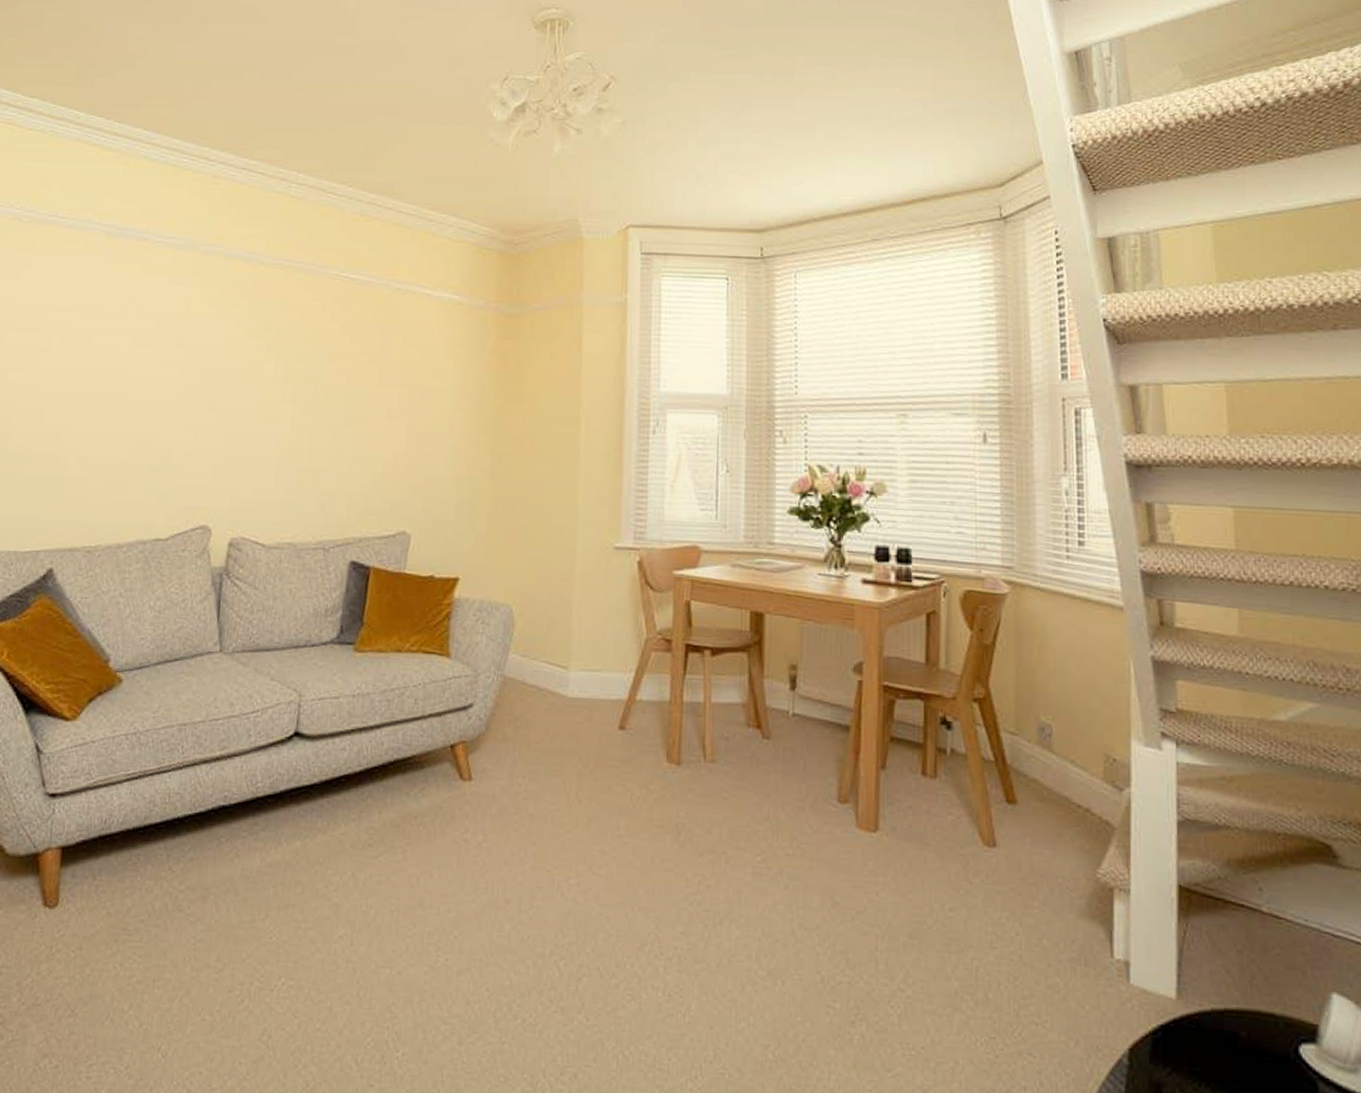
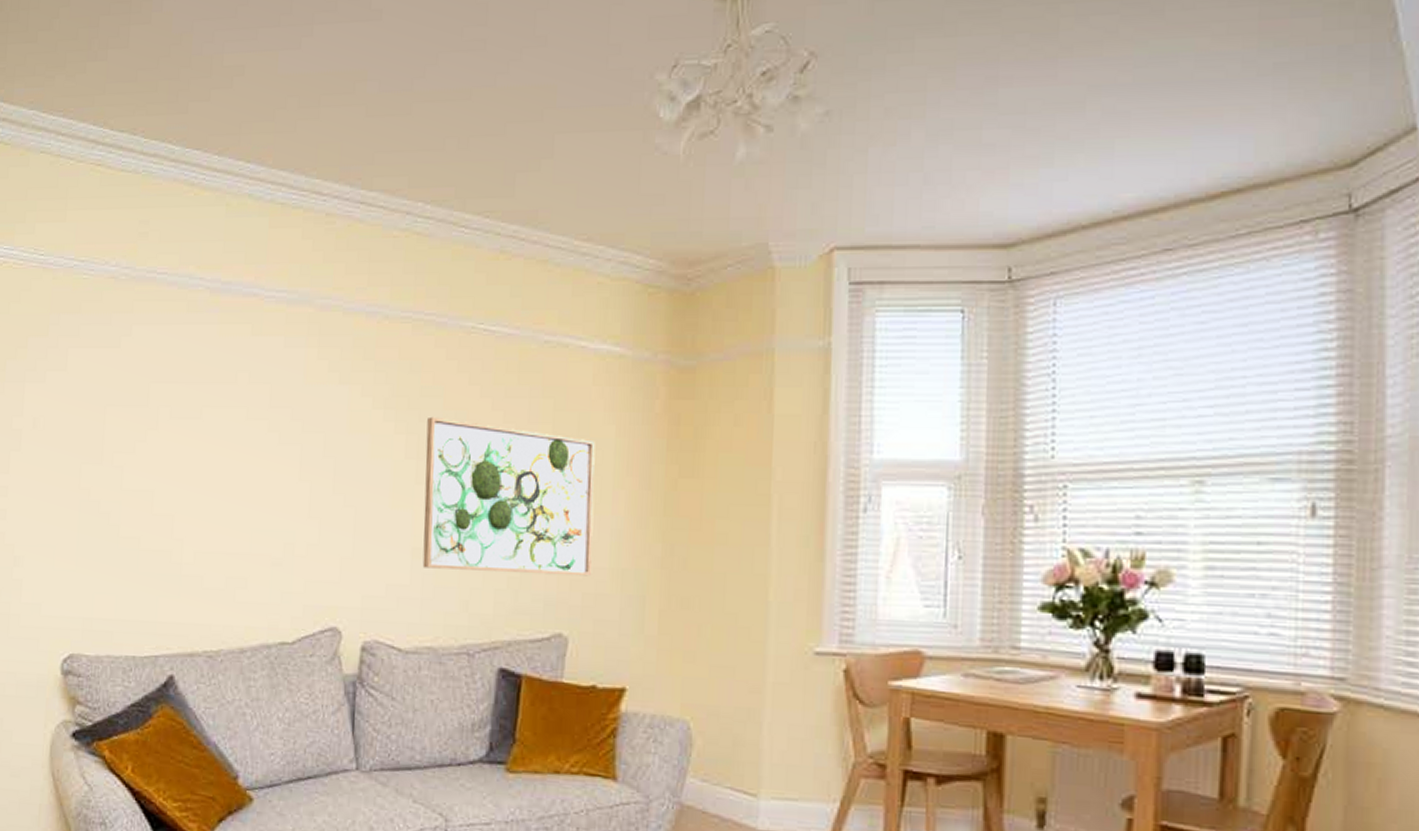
wall art: none [286,347,437,483] -> present [422,416,596,576]

